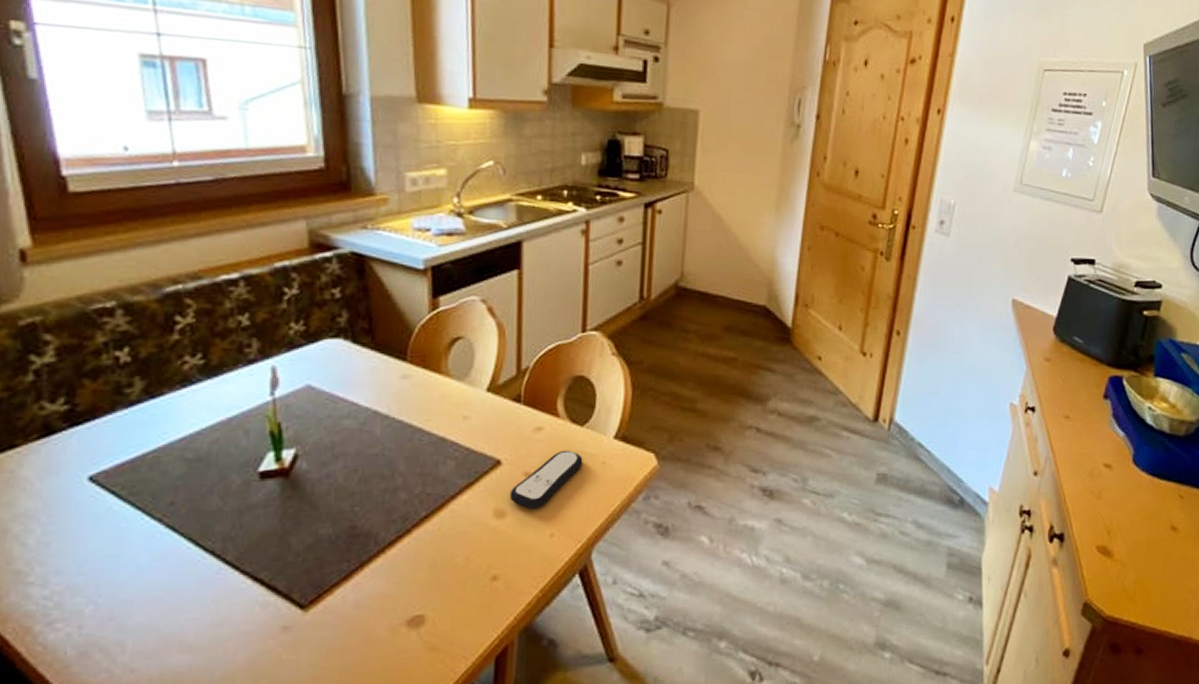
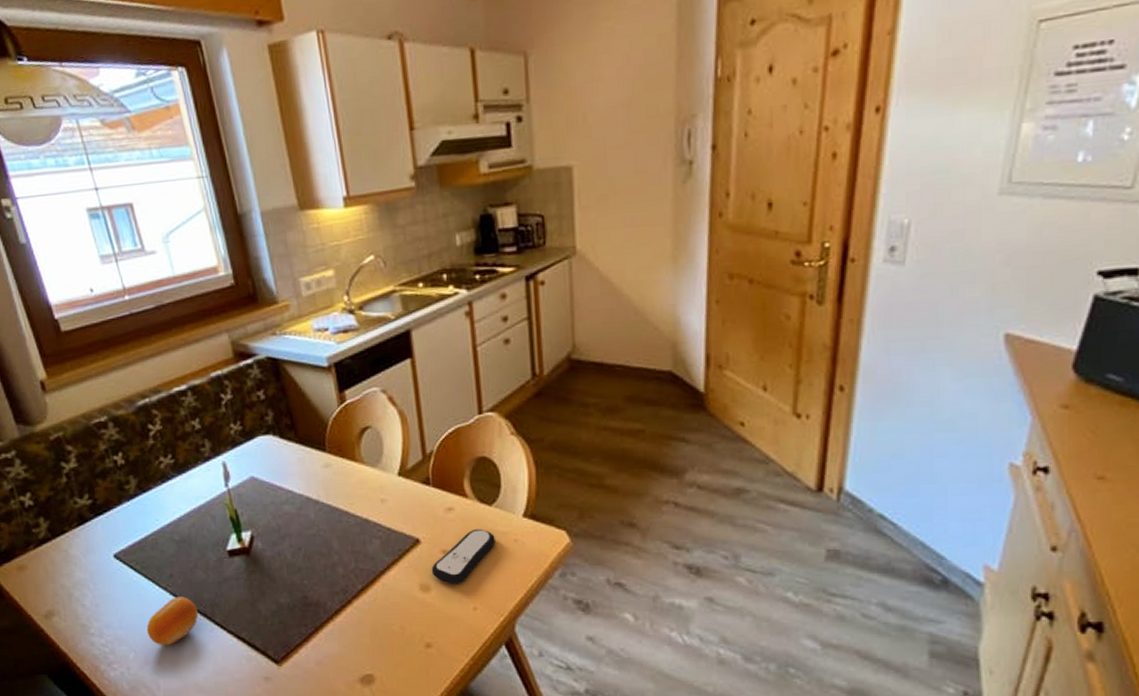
fruit: none [119,530,203,594] -> present [146,597,198,645]

